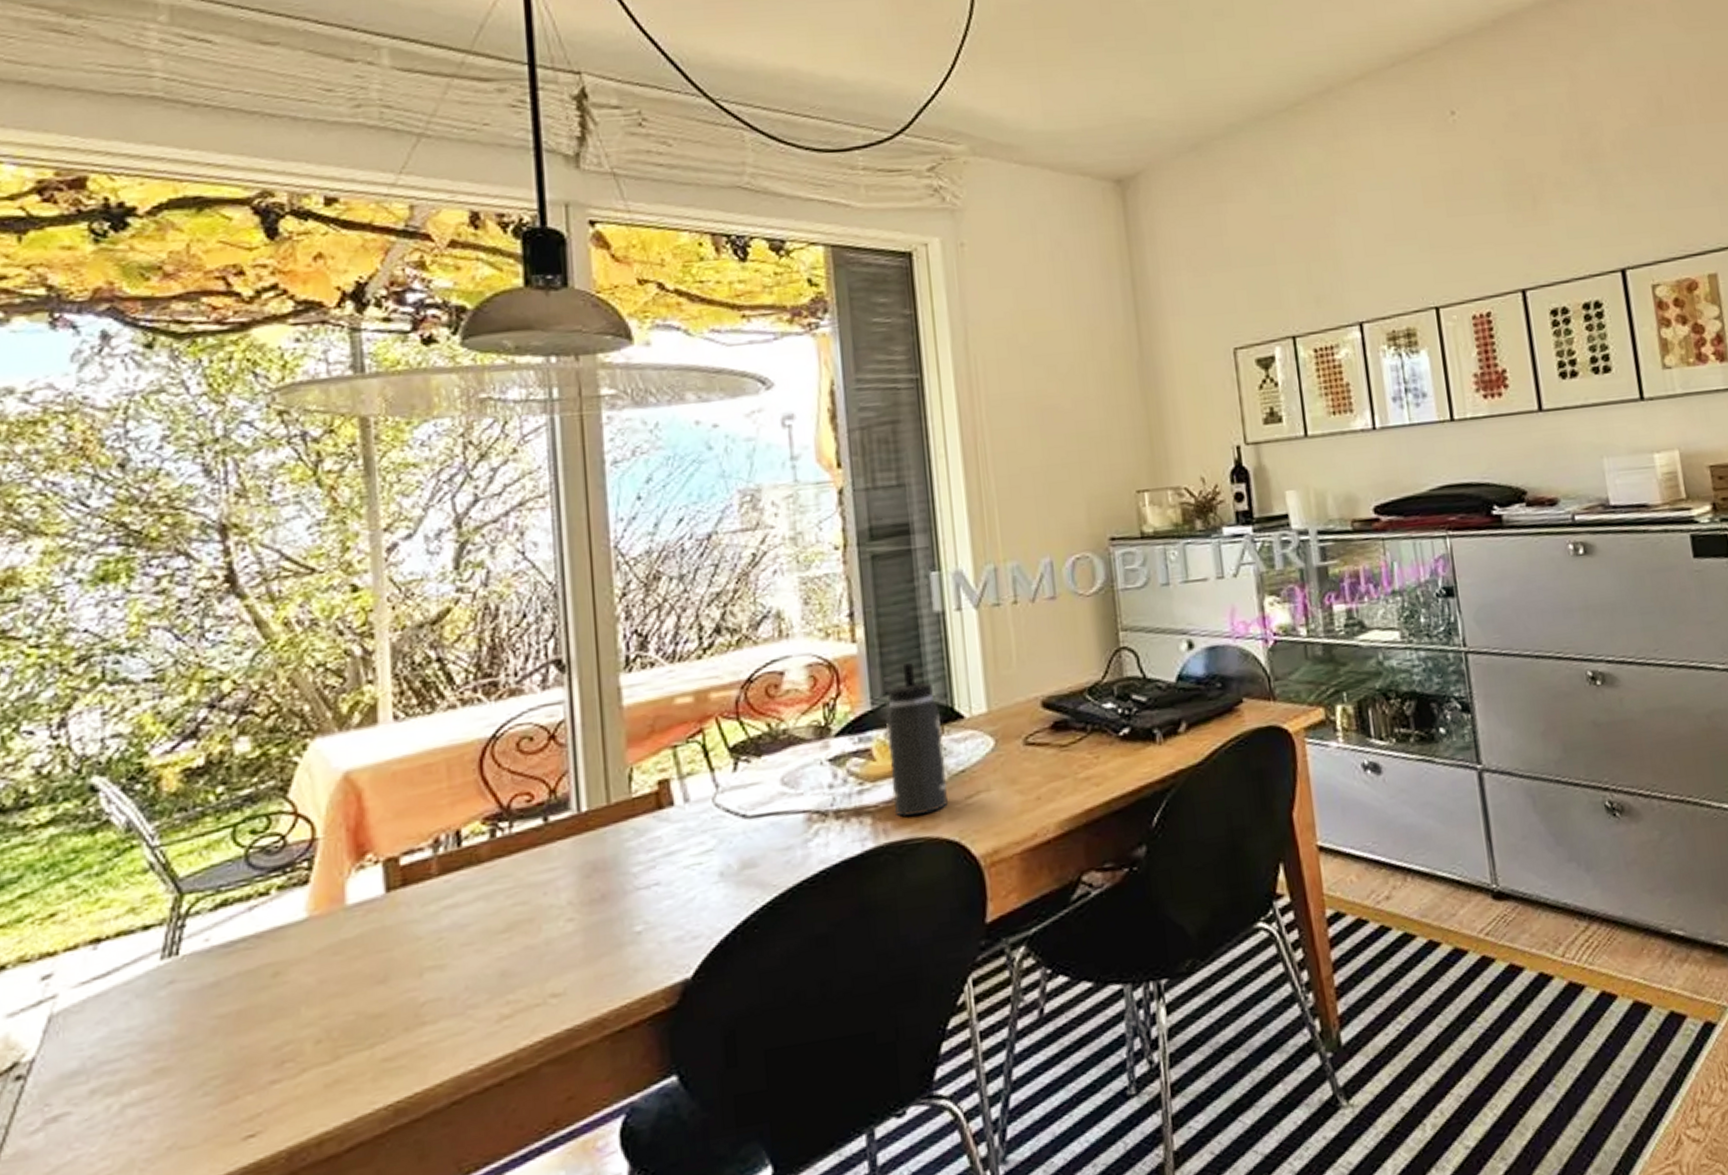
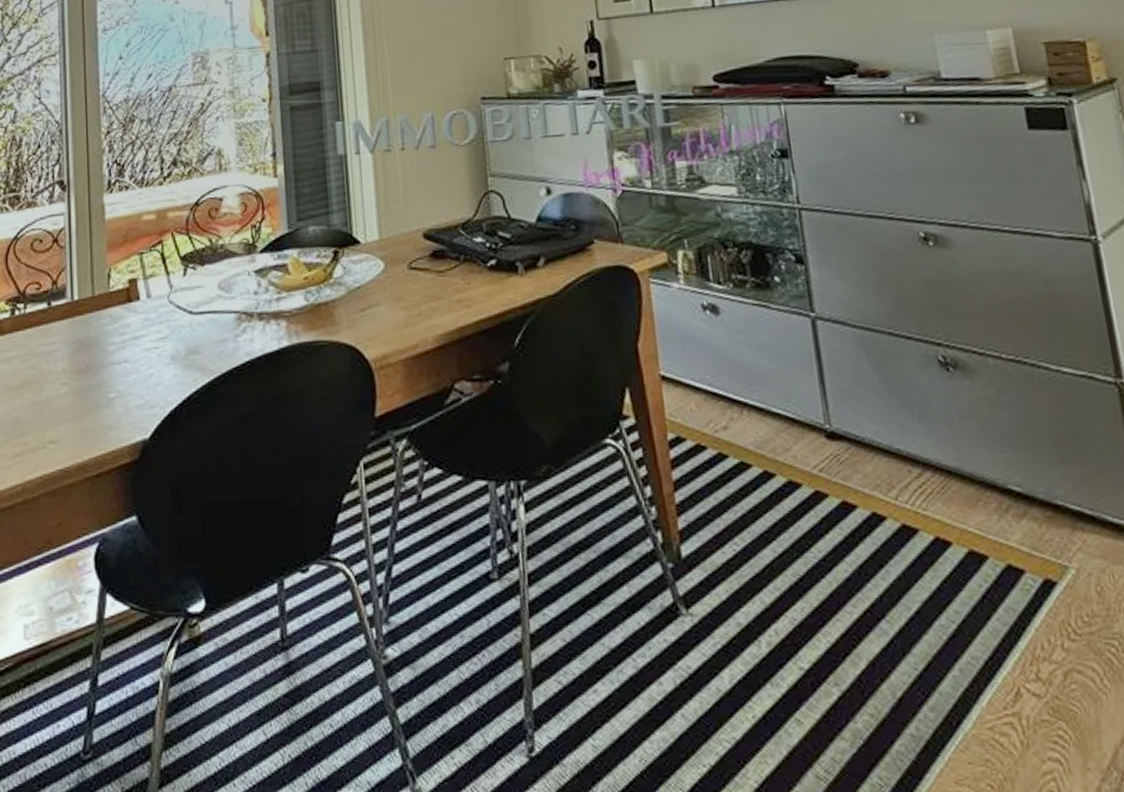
thermos bottle: present [885,663,948,816] -> none [299,196,346,322]

